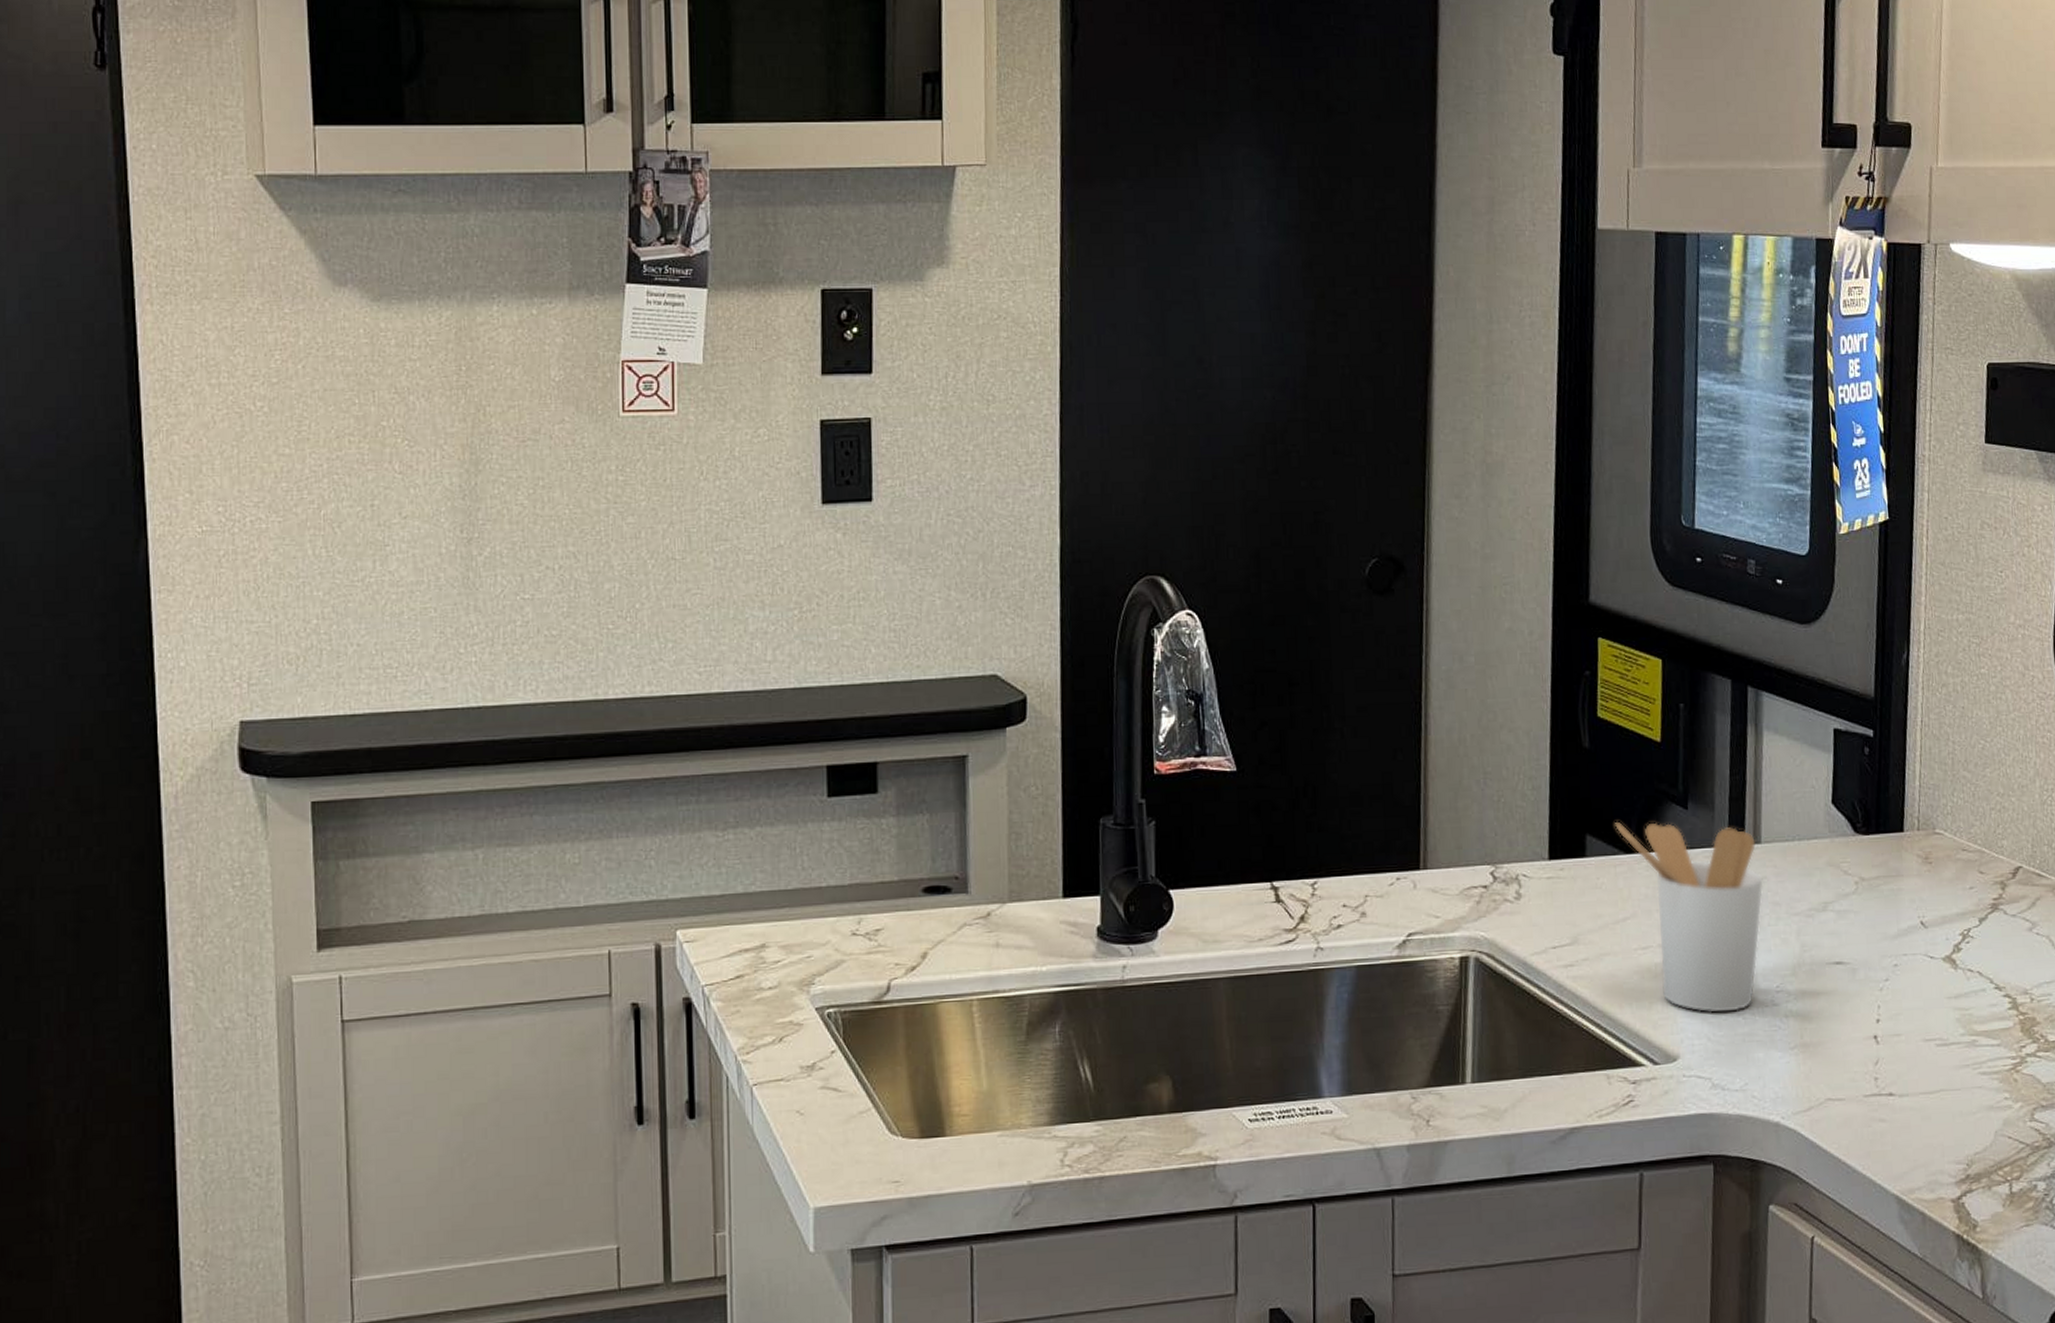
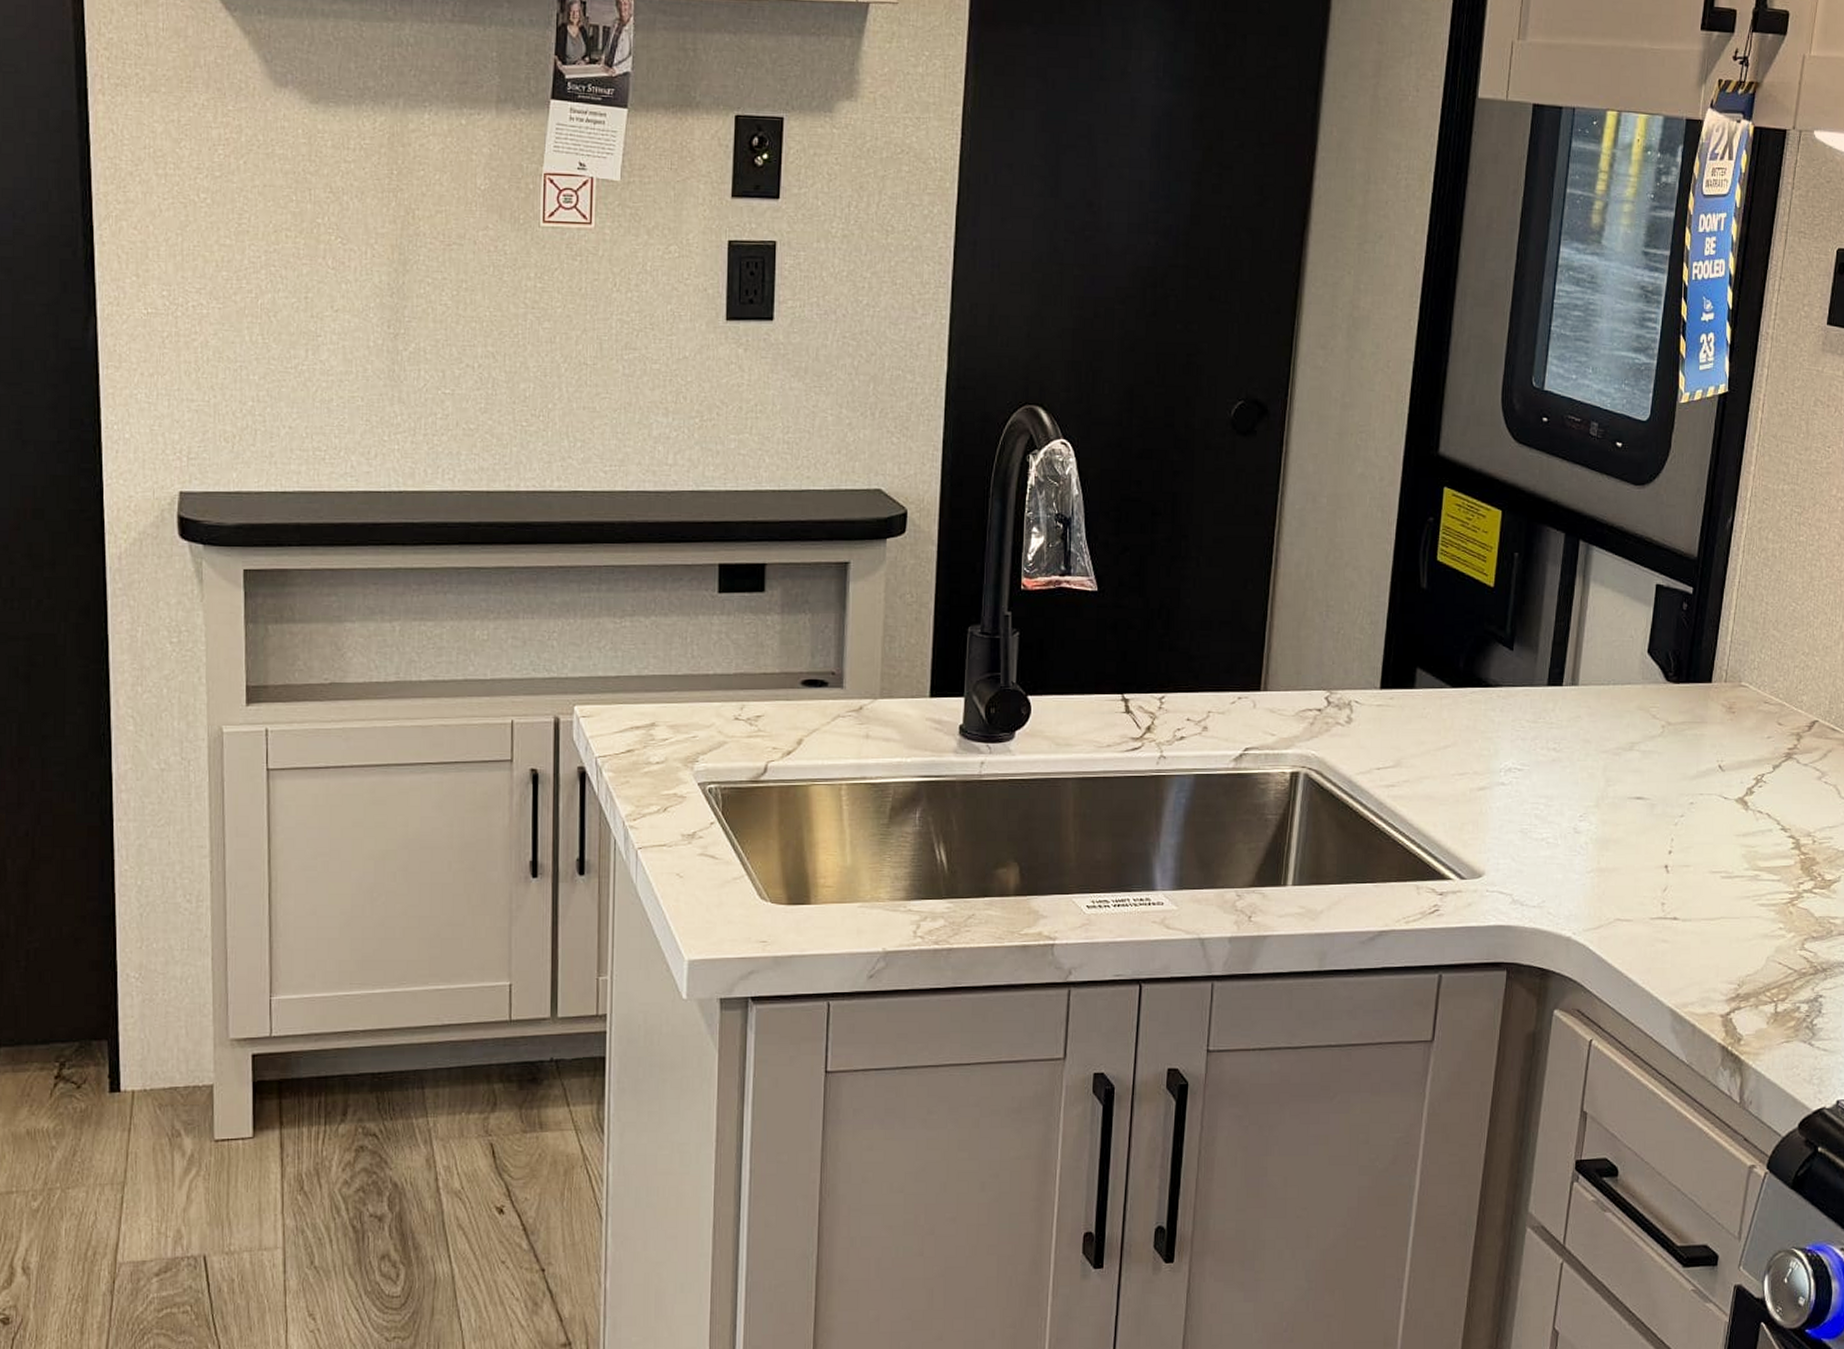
utensil holder: present [1614,822,1764,1013] -> none [1443,658,1577,836]

